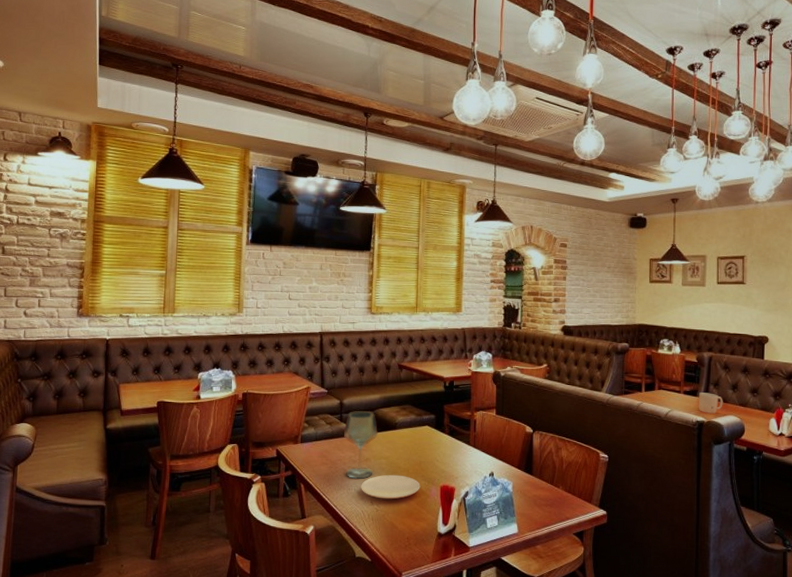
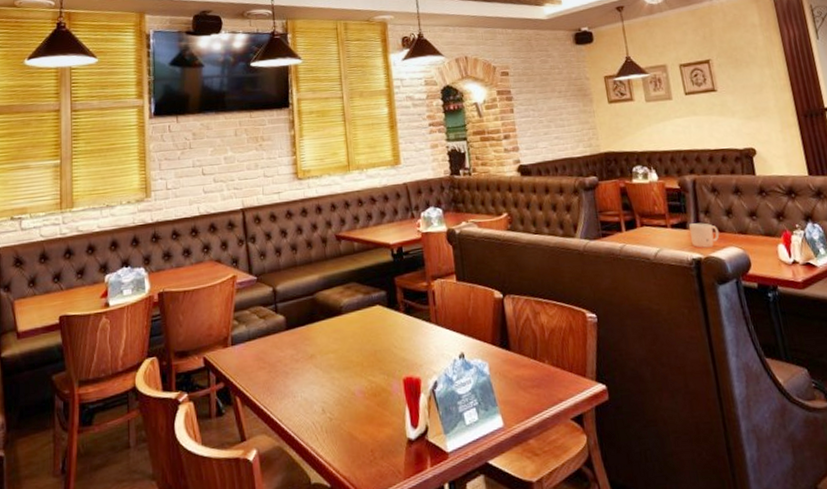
wine glass: present [344,411,378,479] -> none [281,296,321,383]
plate: present [361,474,421,500] -> none [308,370,379,405]

